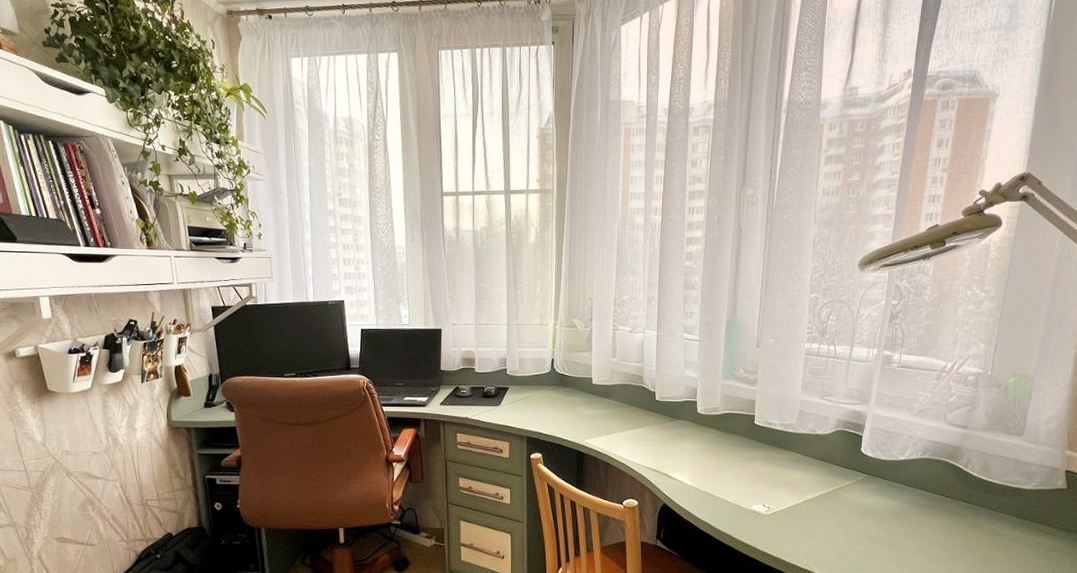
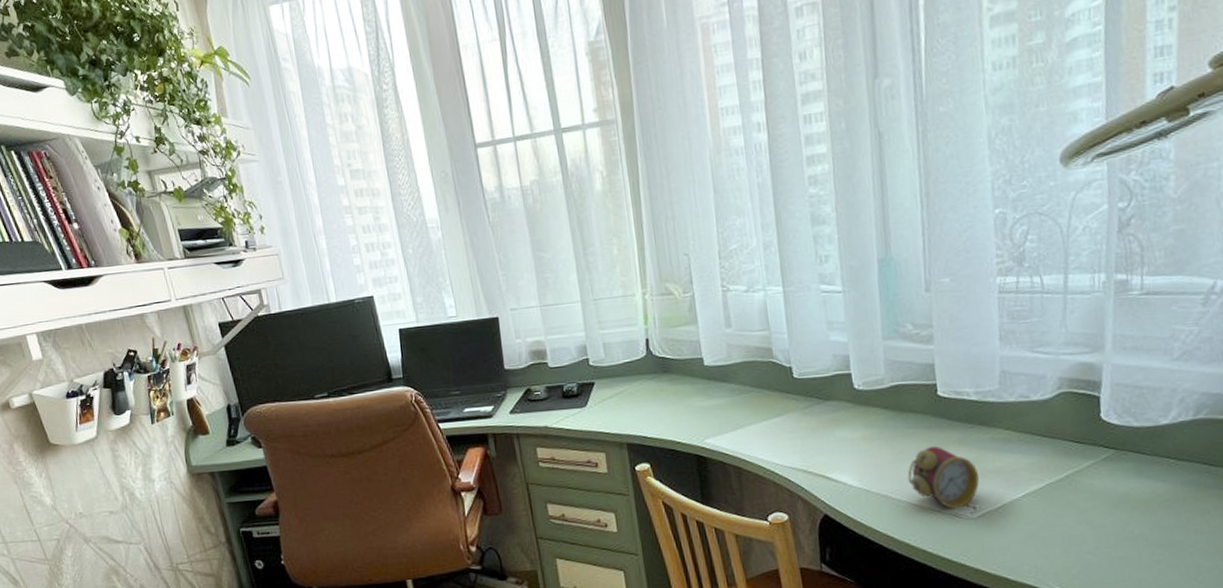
alarm clock: none [726,461,774,507] -> present [907,446,979,509]

